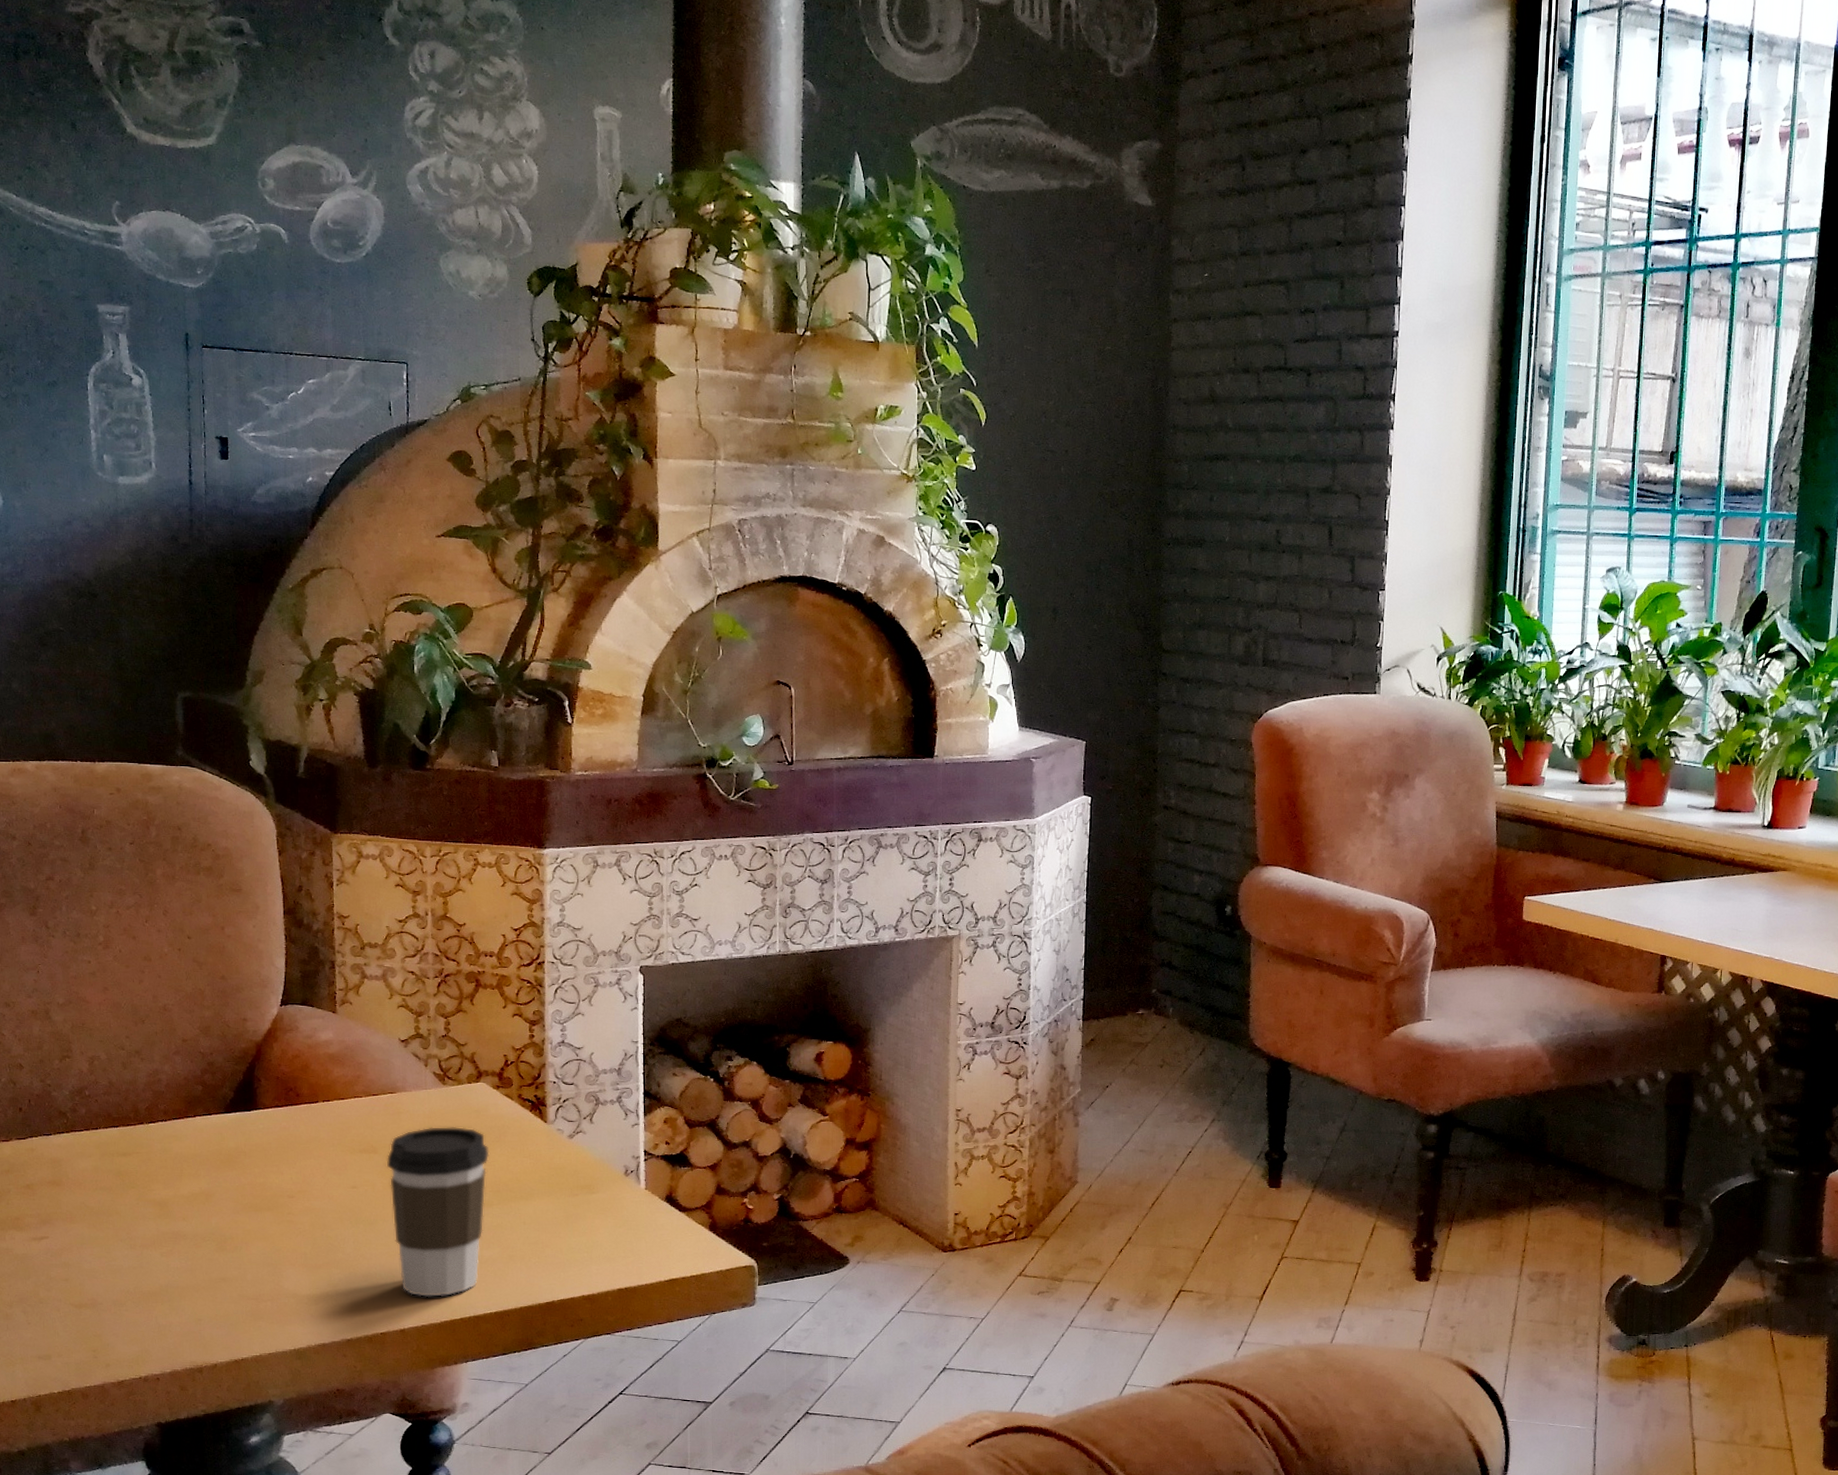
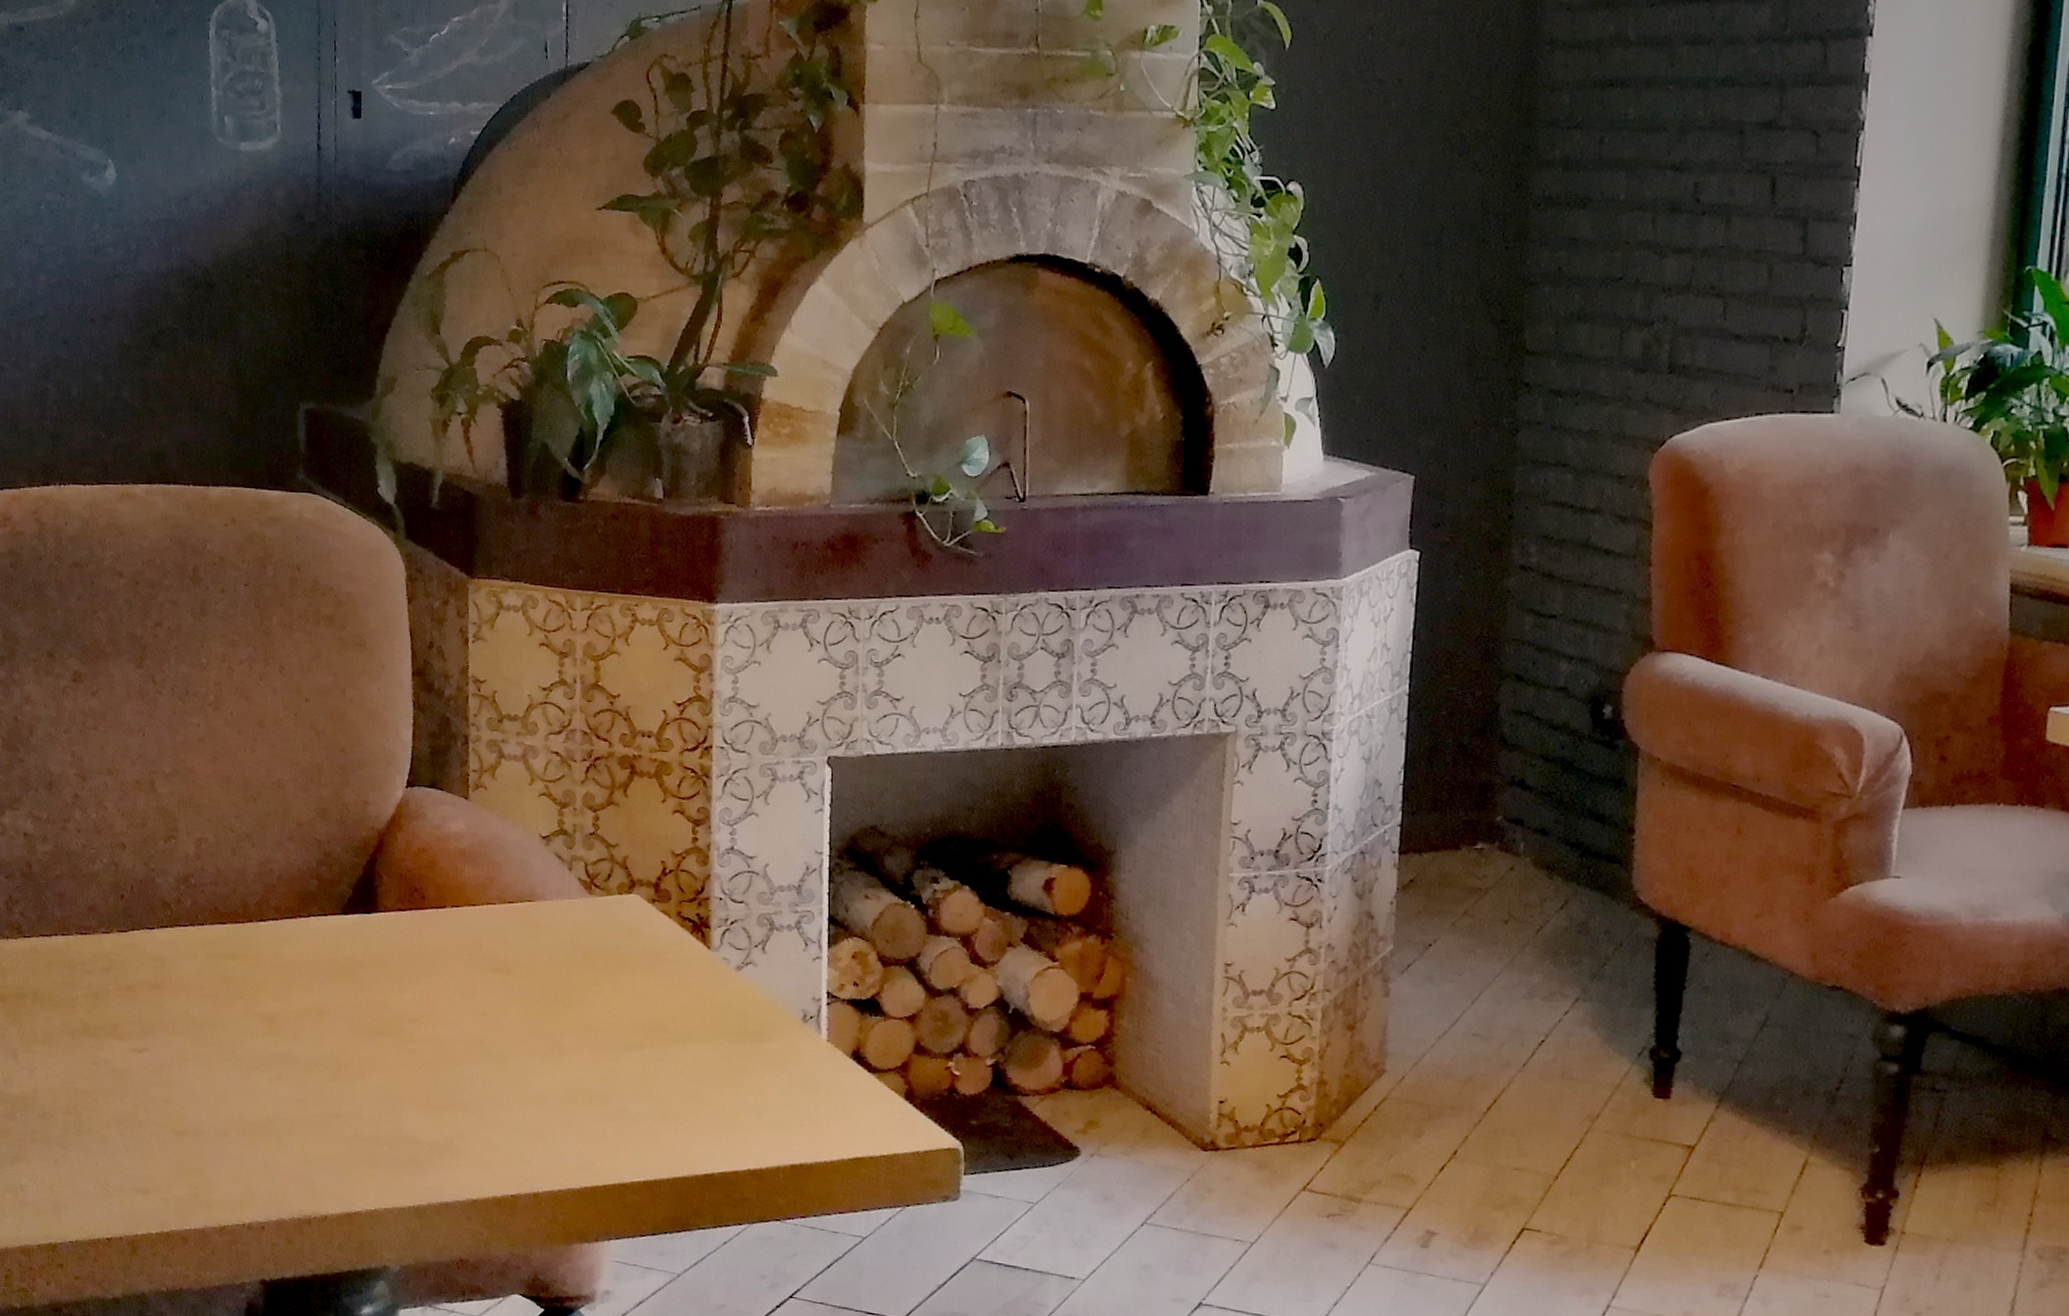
coffee cup: present [387,1127,490,1297] -> none [523,945,642,1157]

